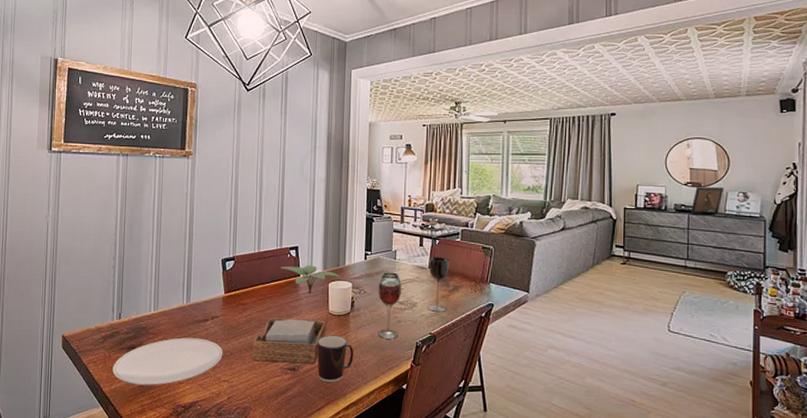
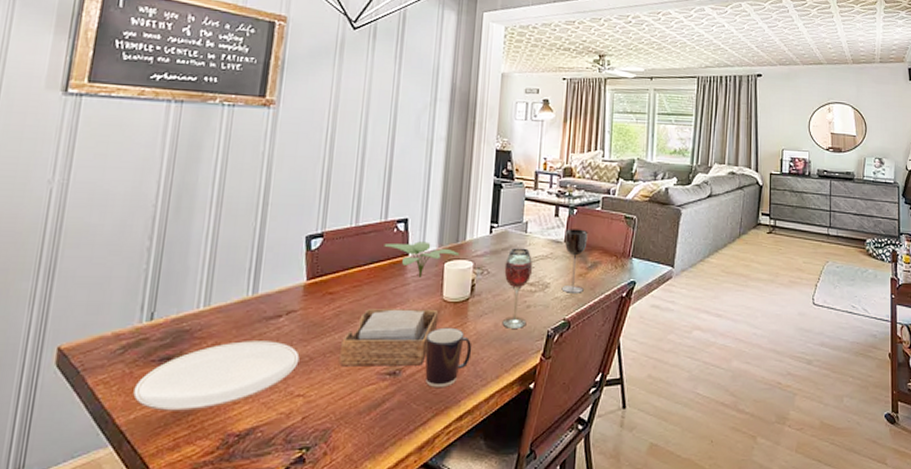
picture frame: present [691,187,724,216] -> none [832,152,862,182]

